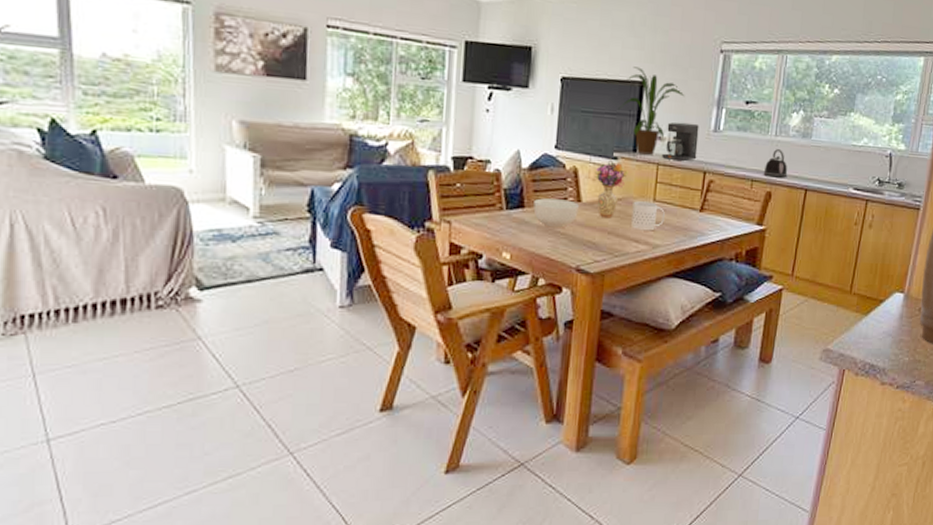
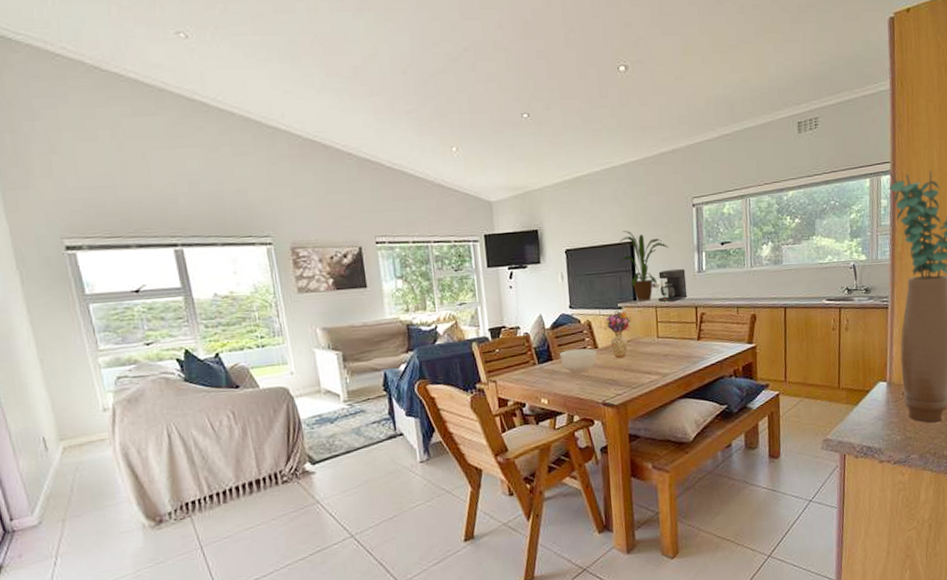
mug: present [631,201,665,231] -> none [640,339,669,364]
kettle: present [763,149,788,178] -> none [746,278,767,302]

